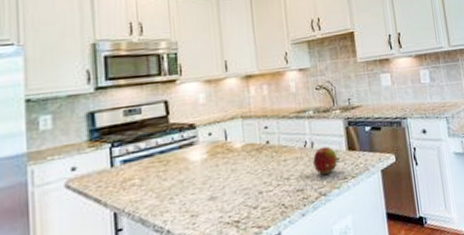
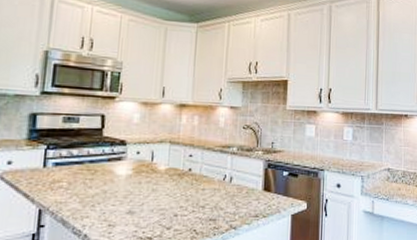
fruit: present [313,146,341,175] -> none [229,183,256,209]

